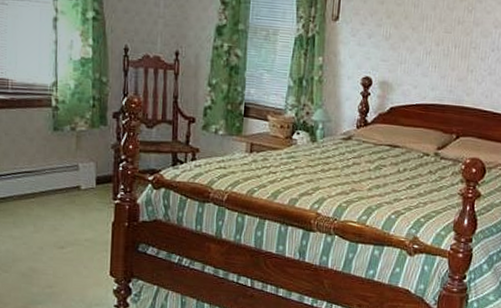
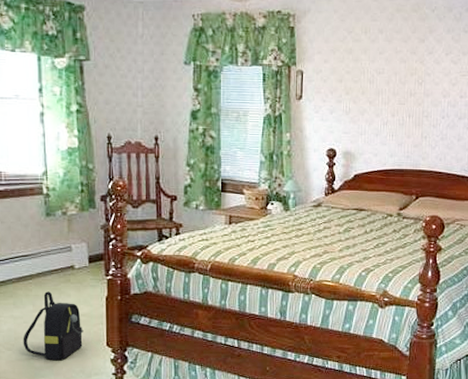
backpack: none [21,212,86,287] -> present [23,291,84,360]

